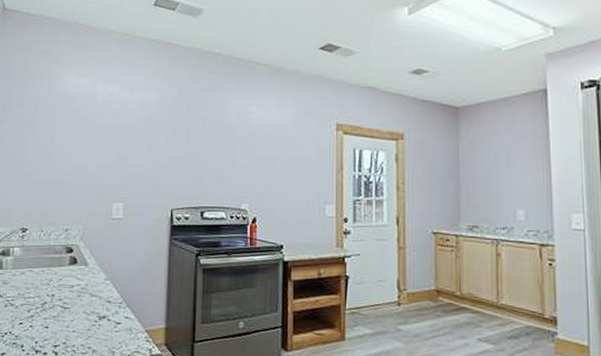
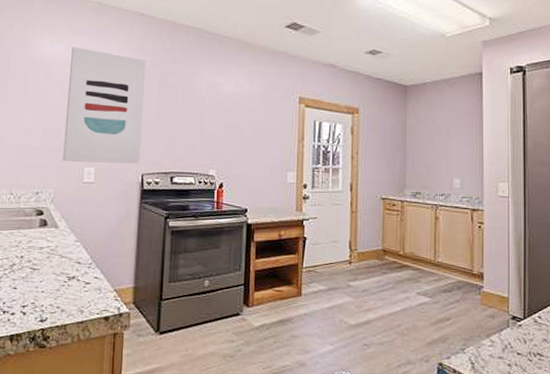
wall art: none [91,80,173,199] -> present [63,47,146,164]

